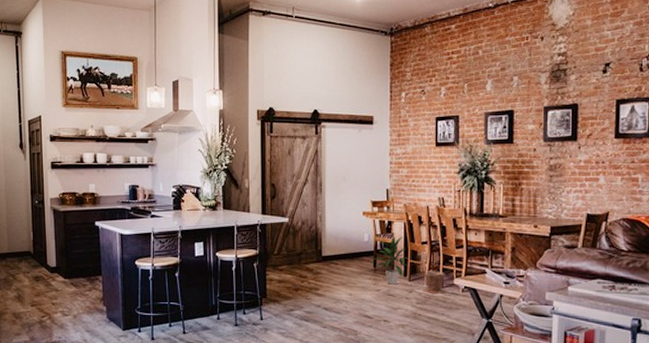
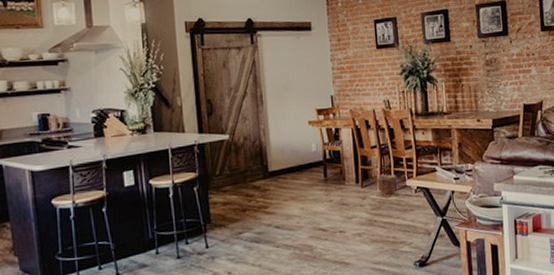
indoor plant: present [373,236,408,285] -> none [323,142,359,194]

